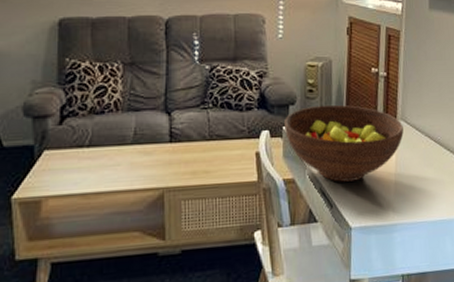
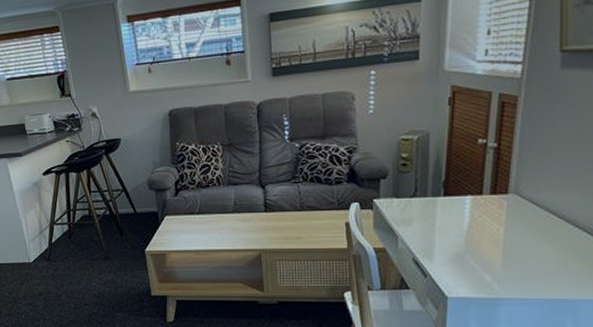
fruit bowl: present [283,104,404,182] -> none [374,178,516,254]

